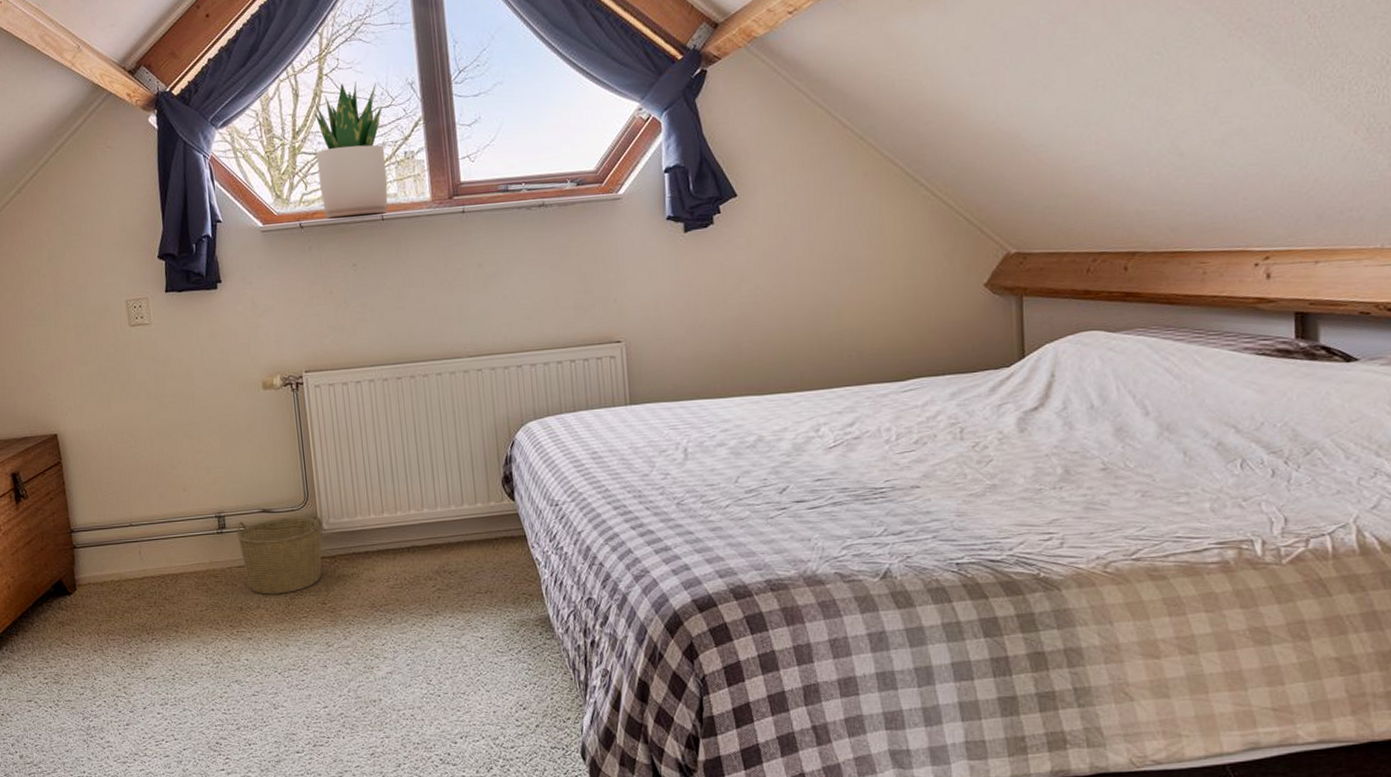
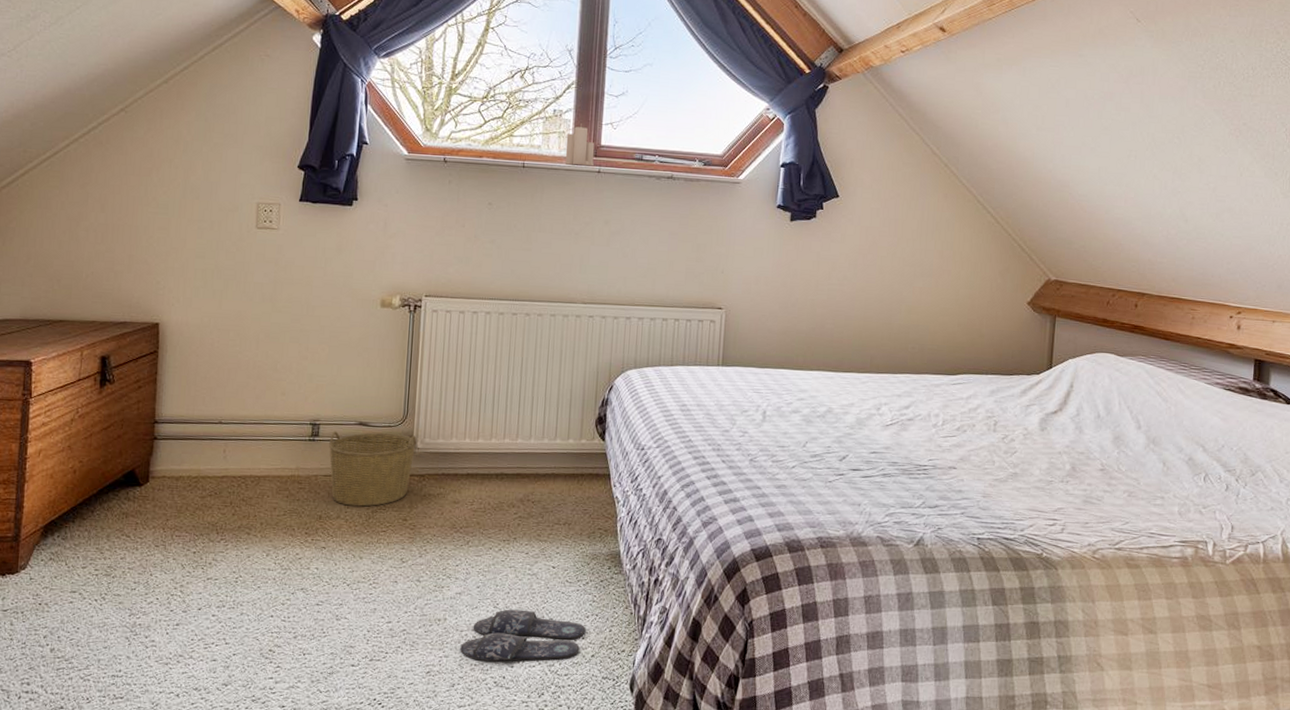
planter: present [314,81,388,220] -> none [469,38,540,163]
slippers: none [400,684,526,740] -> present [460,609,586,662]
candle: none [422,162,456,210] -> present [565,123,595,166]

